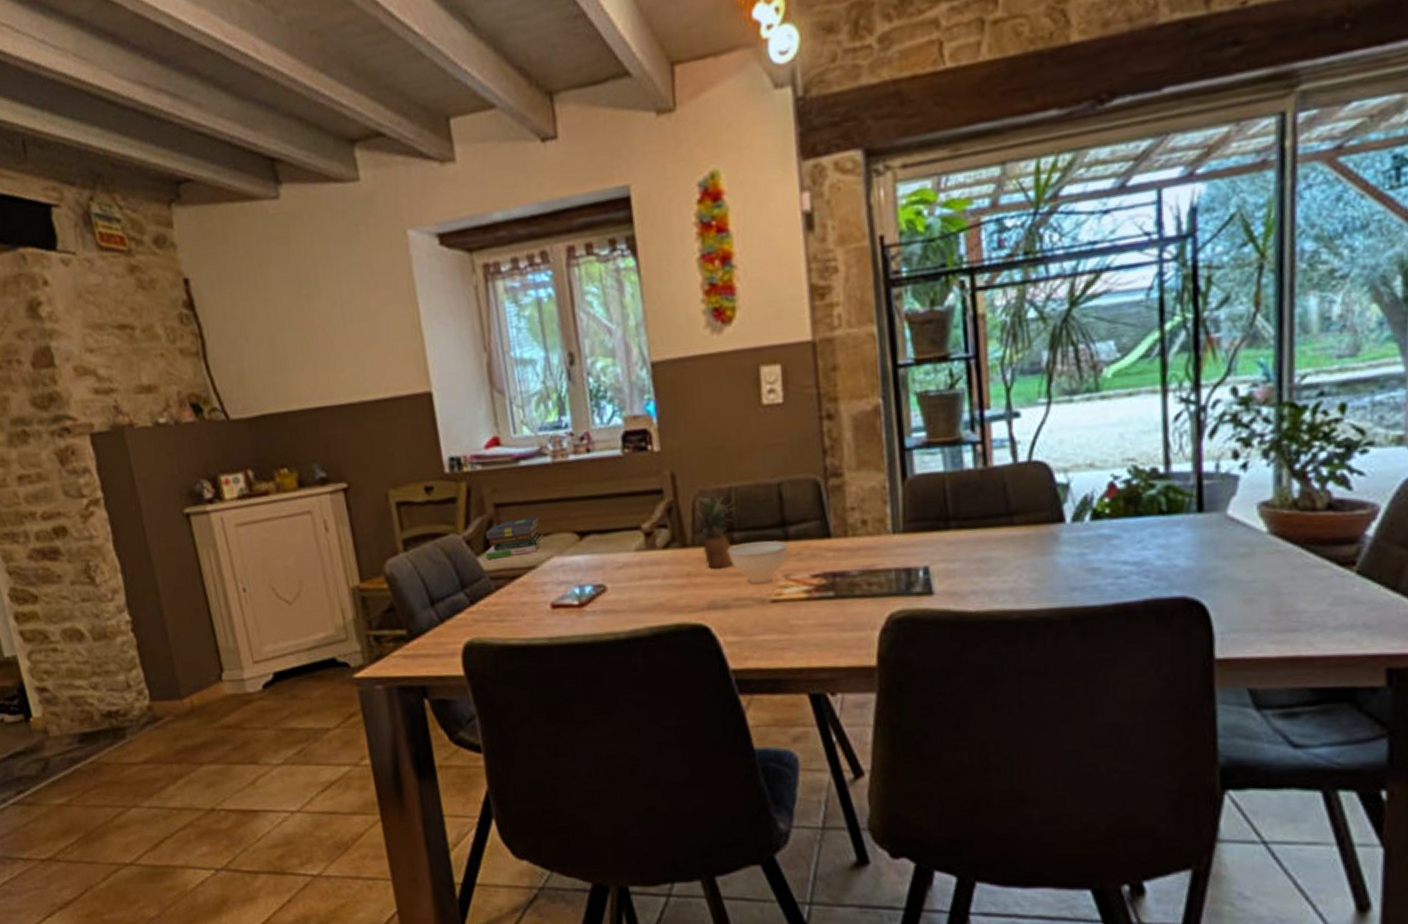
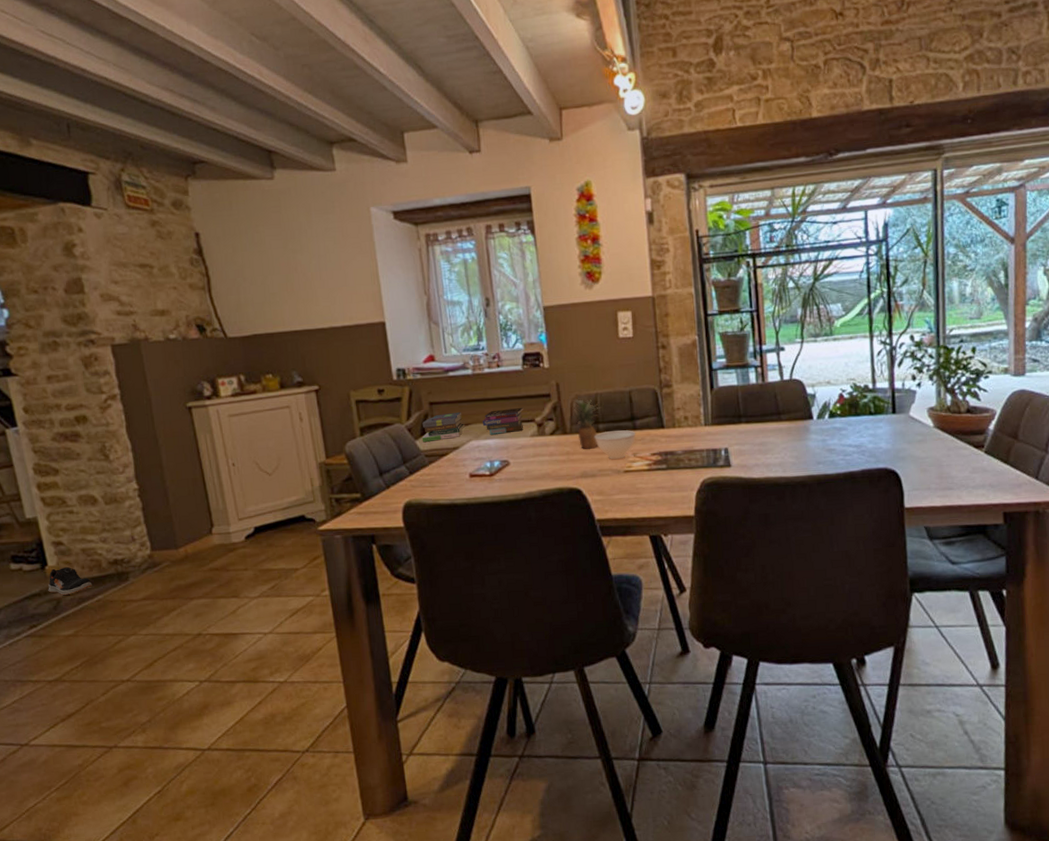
shoe: none [34,718,84,754] -> present [48,566,92,595]
books: none [567,510,625,549] -> present [482,408,524,435]

